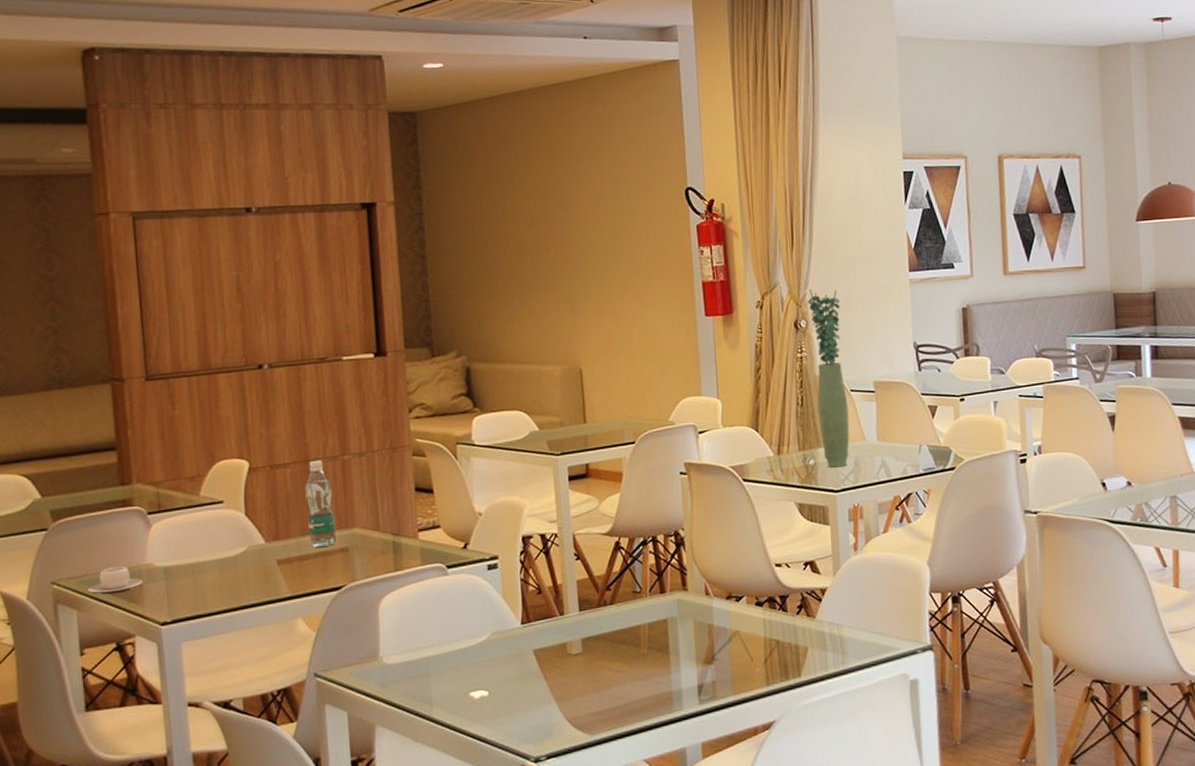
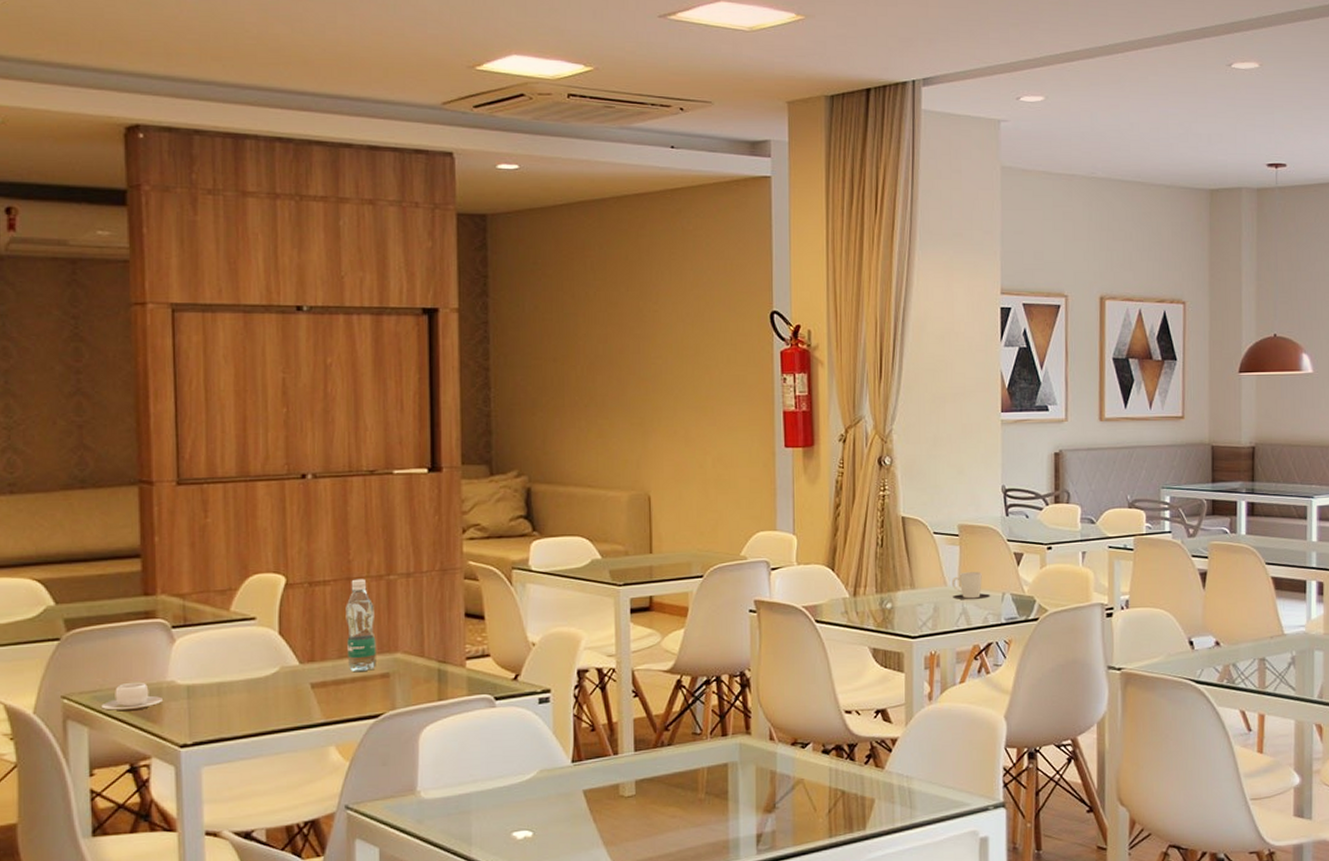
vase: present [807,288,850,468] -> none [892,424,931,613]
cup: none [870,425,908,453] -> present [951,572,990,600]

